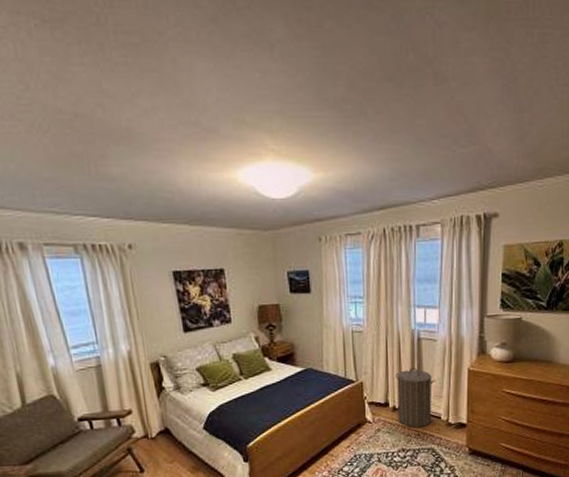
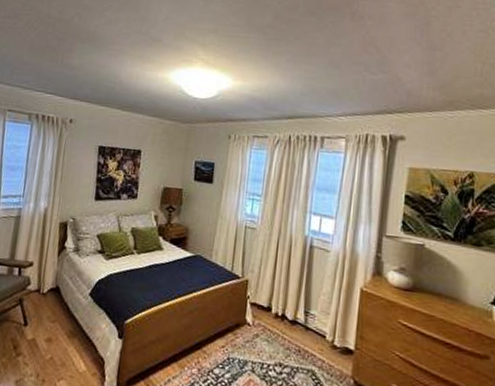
laundry hamper: present [395,367,435,428] -> none [279,274,324,344]

